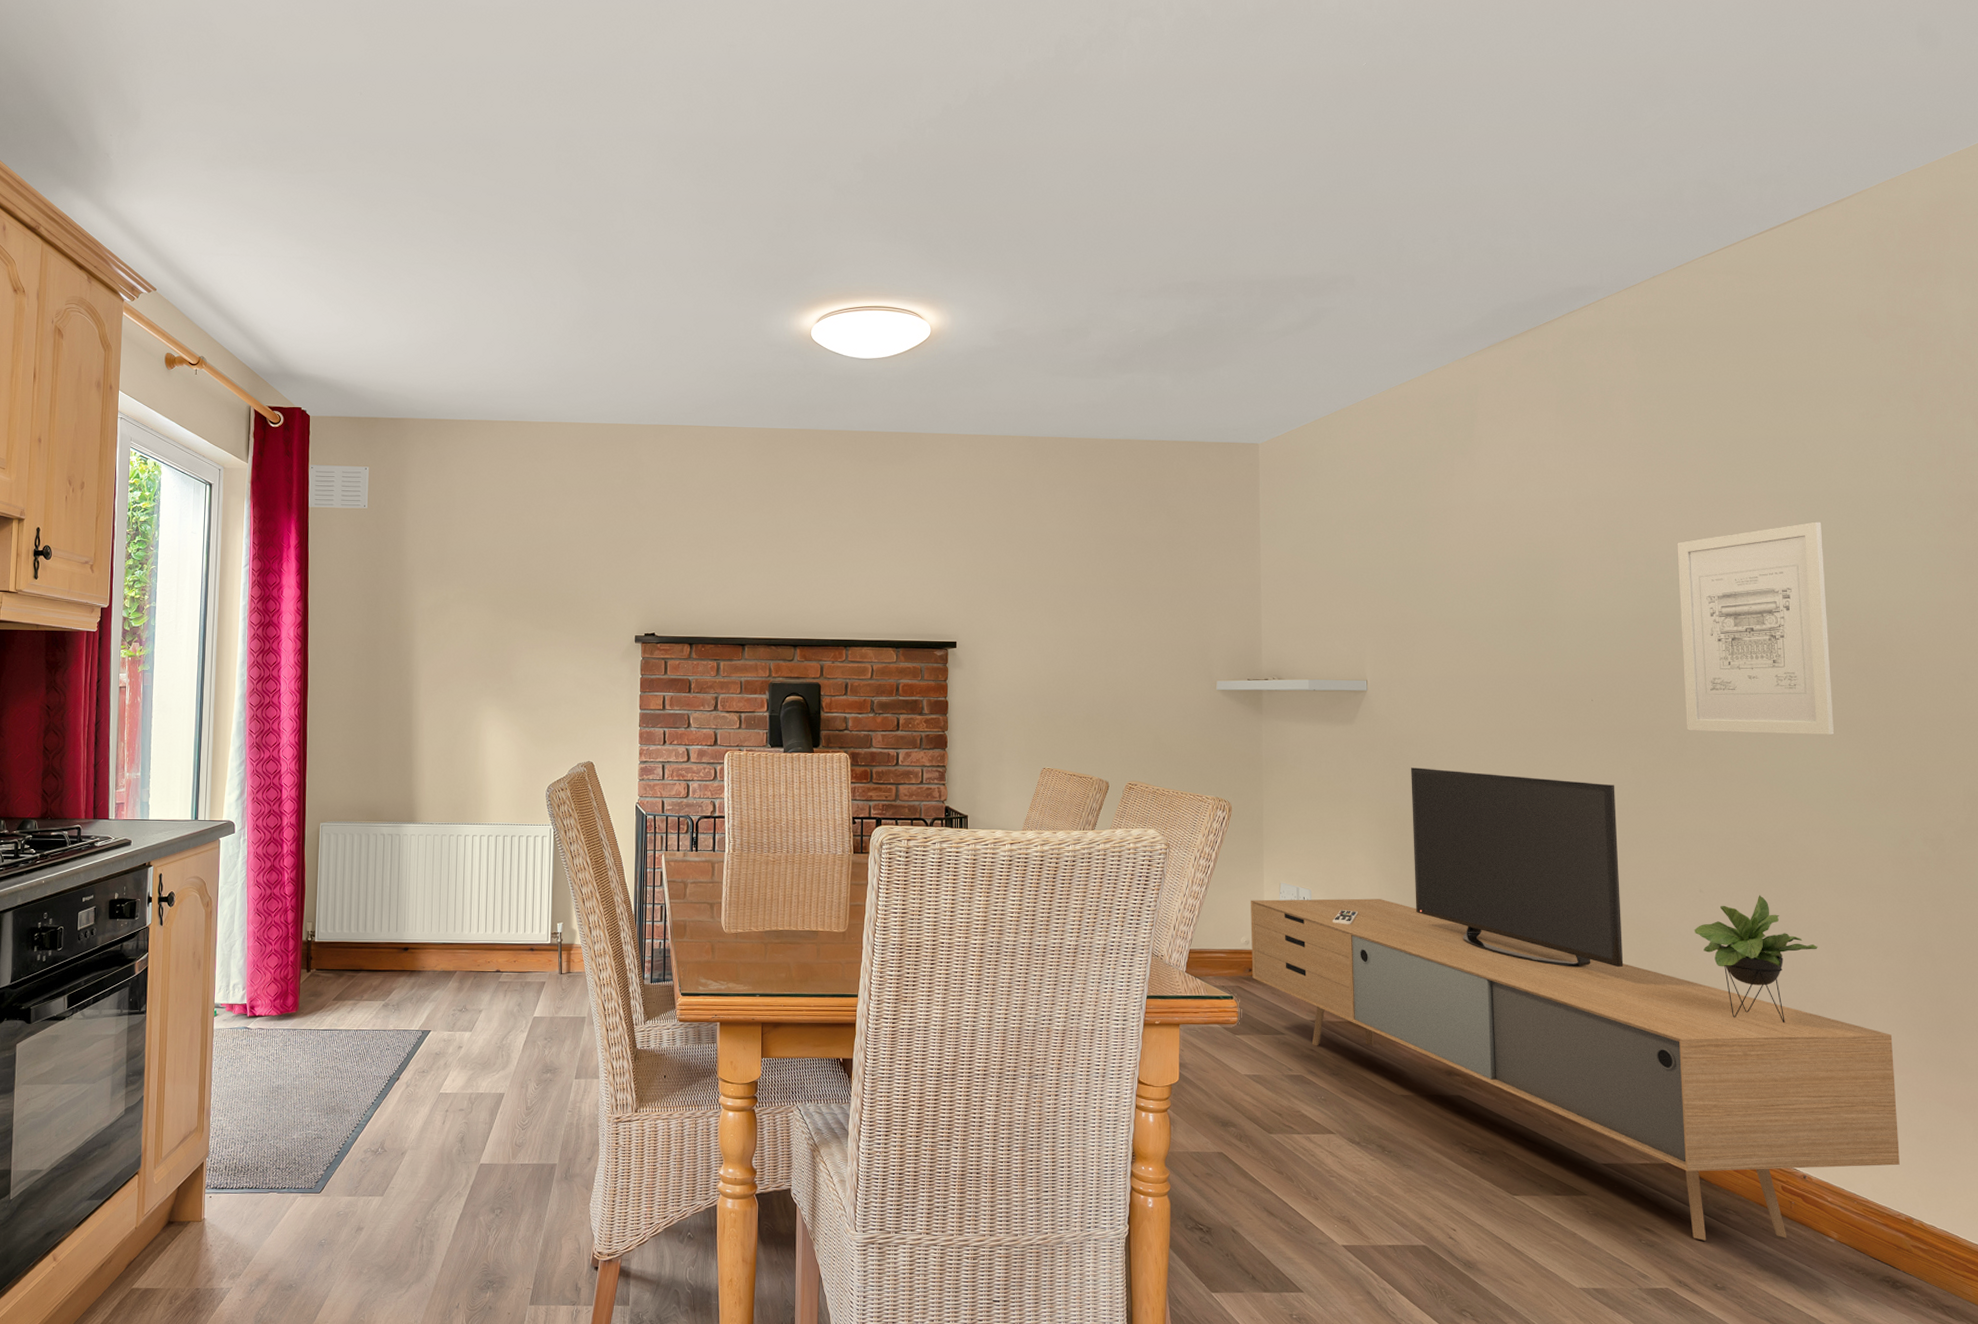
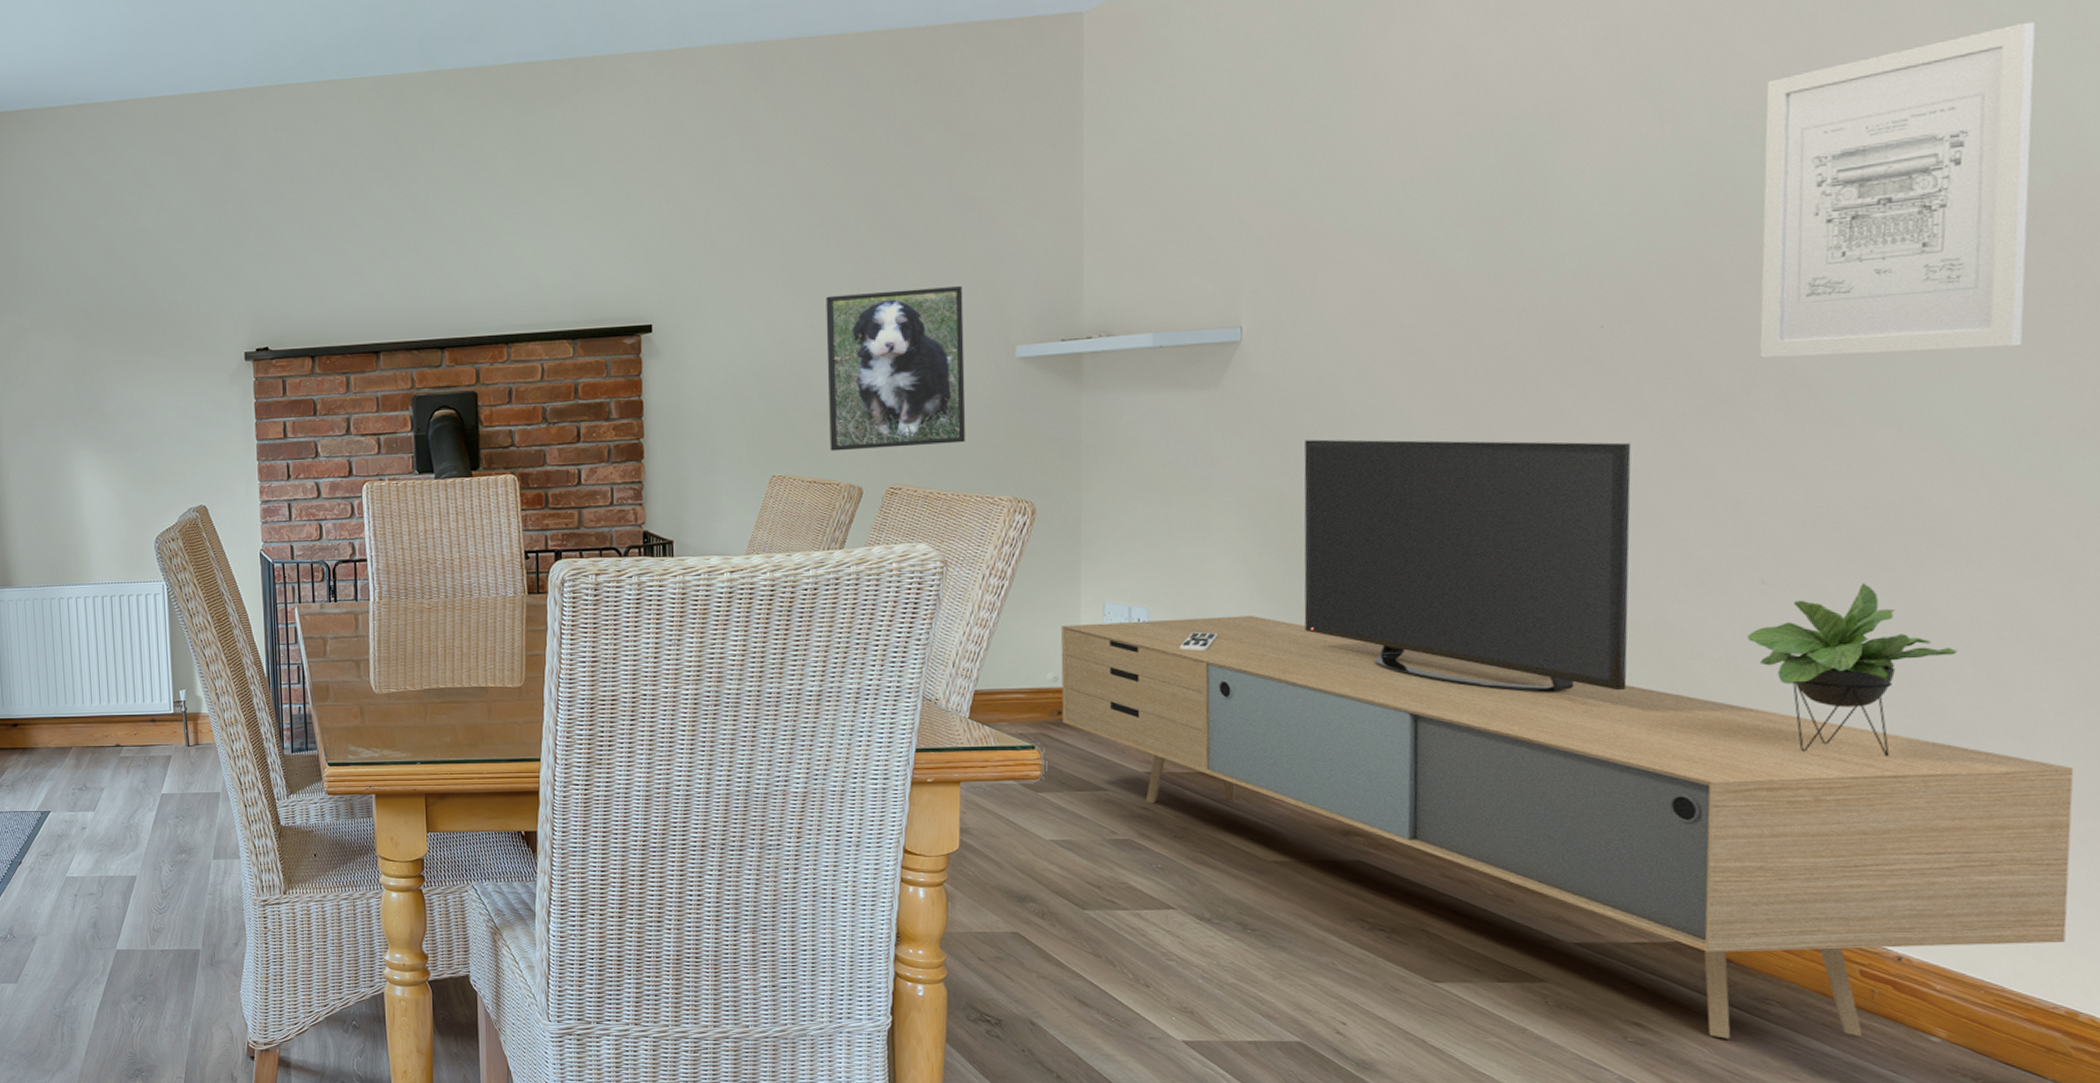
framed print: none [1083,631,1182,752] -> present [826,286,966,451]

